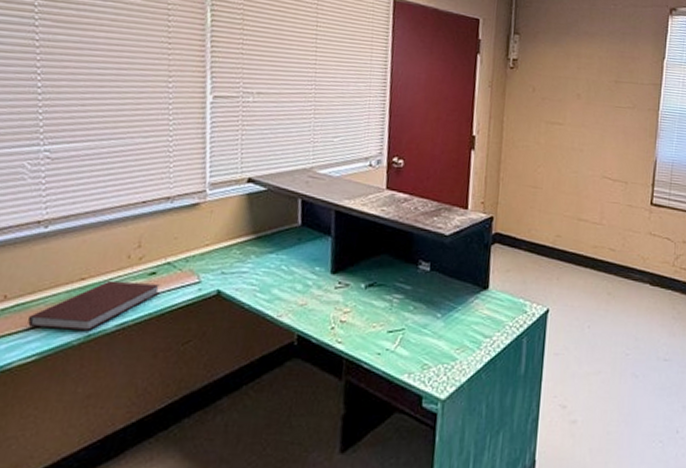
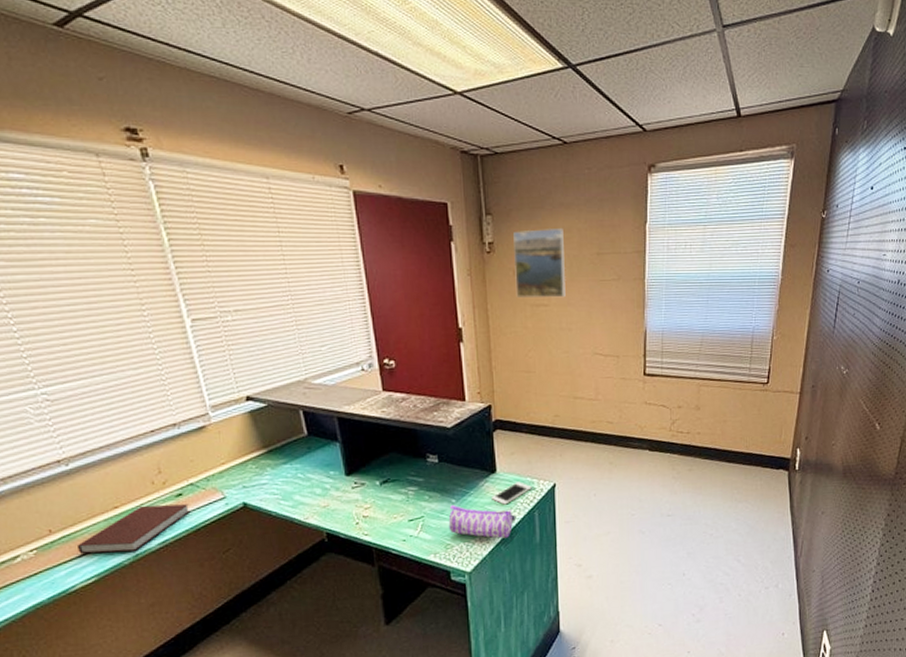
pencil case: none [429,319,502,365] -> present [448,504,515,539]
cell phone: none [479,302,524,327] -> present [492,482,532,505]
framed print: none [532,52,585,119] -> present [513,227,566,299]

